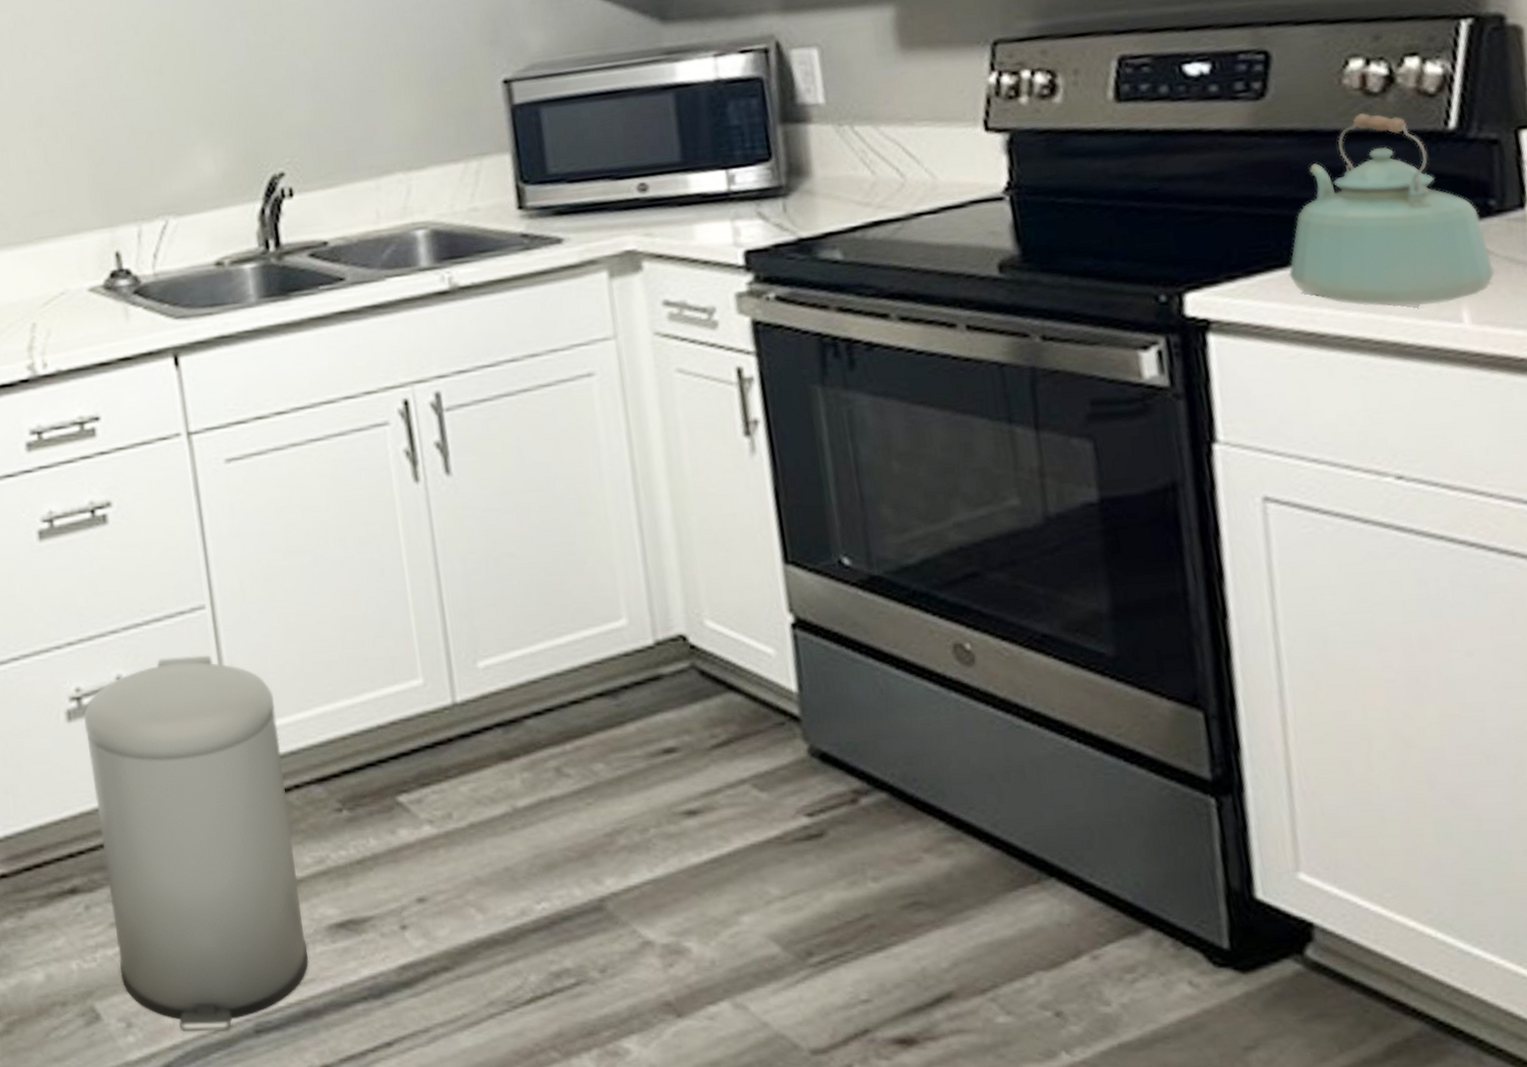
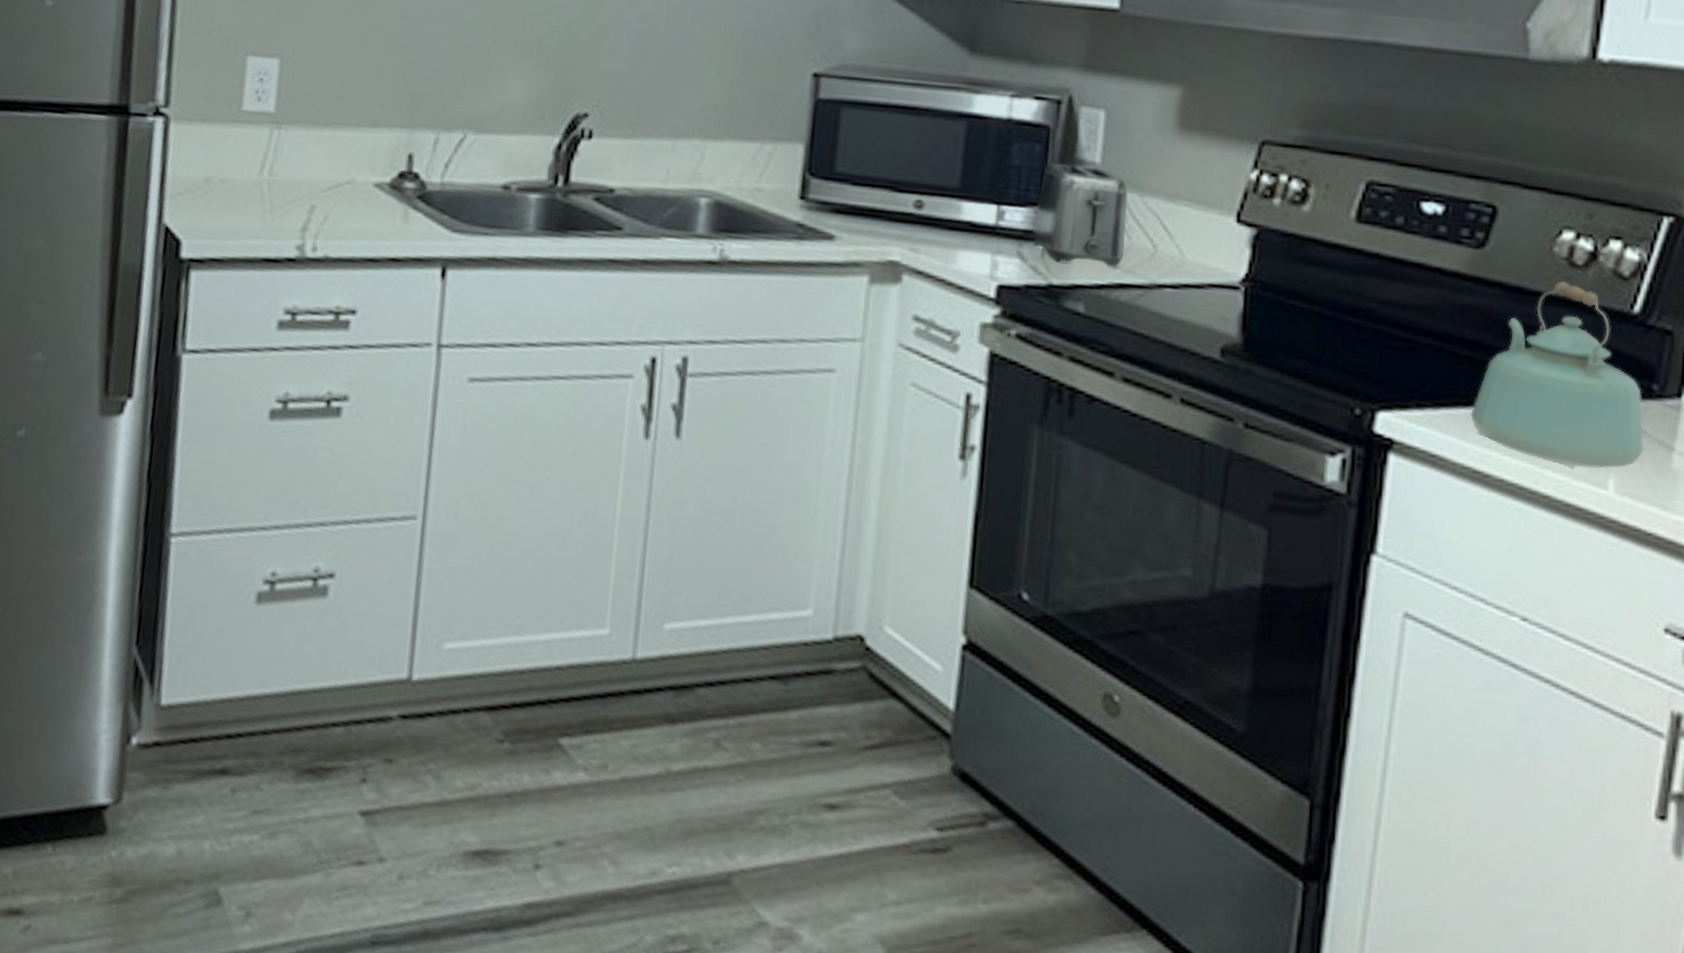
pedal bin: present [84,655,309,1033] -> none [251,559,463,938]
toaster: none [766,108,871,213] -> present [1032,162,1129,267]

